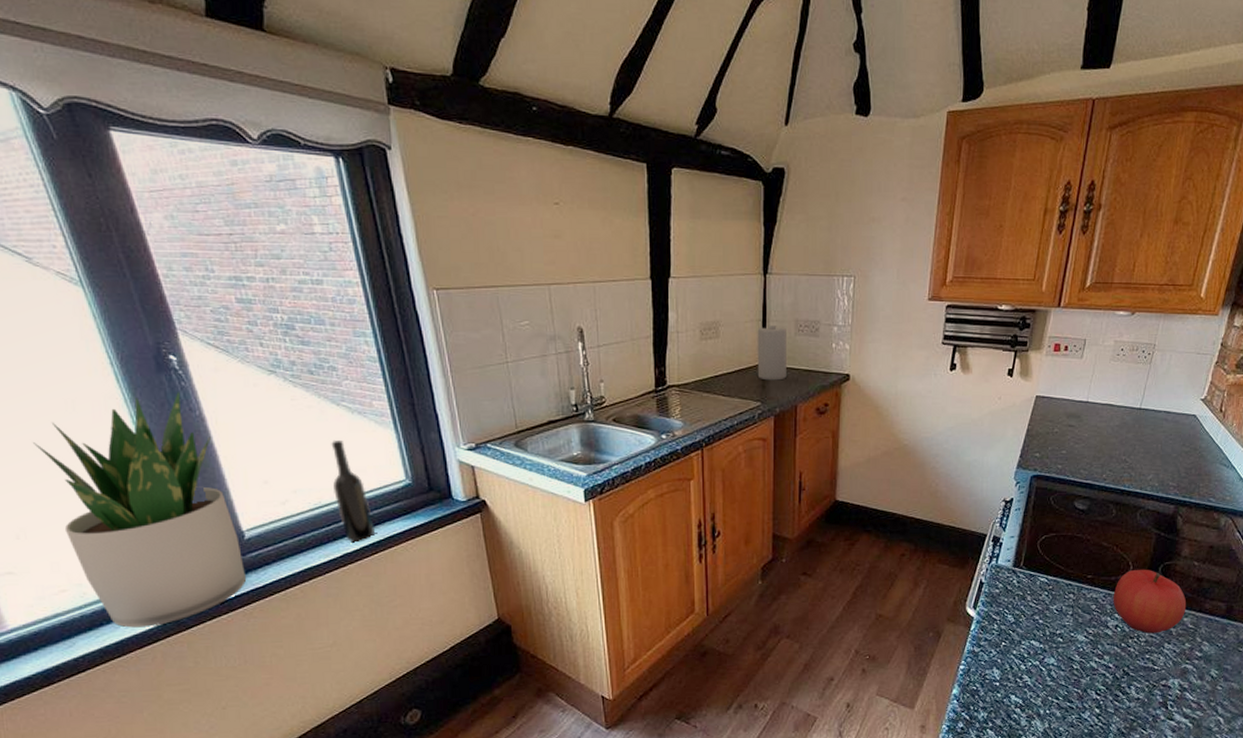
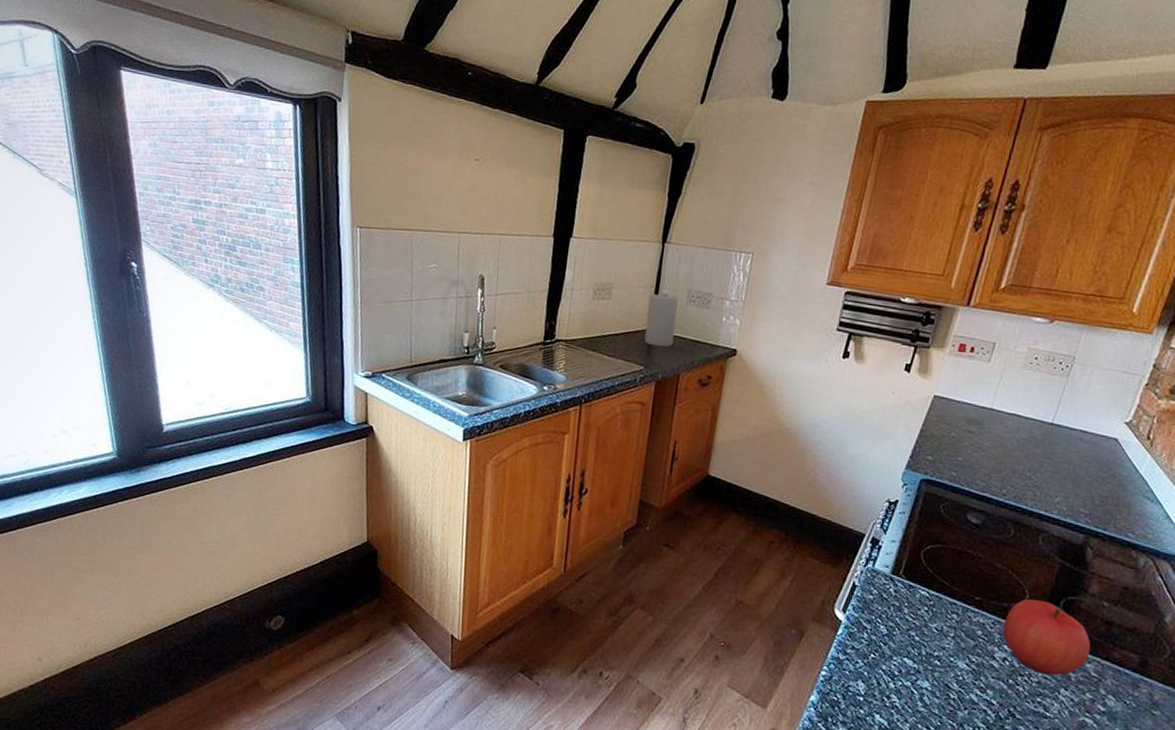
planter: present [33,392,247,628] -> none [14,295,159,499]
bottle: present [331,441,375,543] -> none [243,353,273,450]

